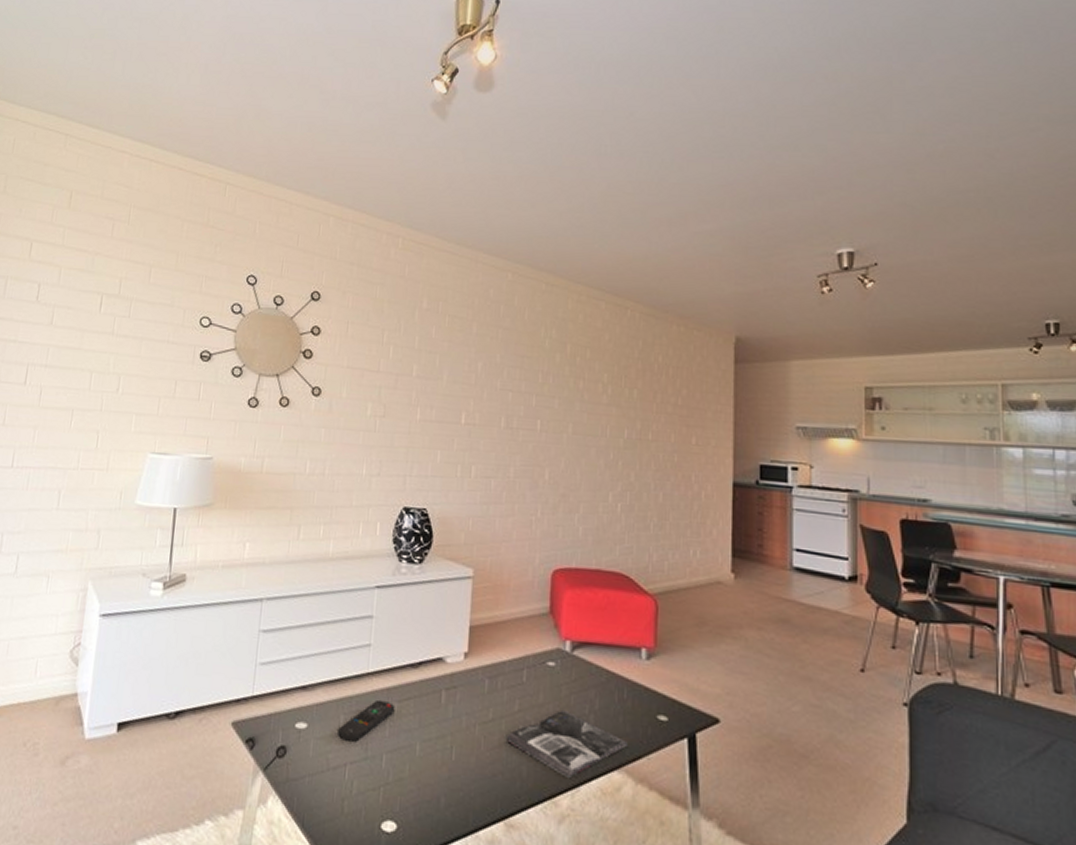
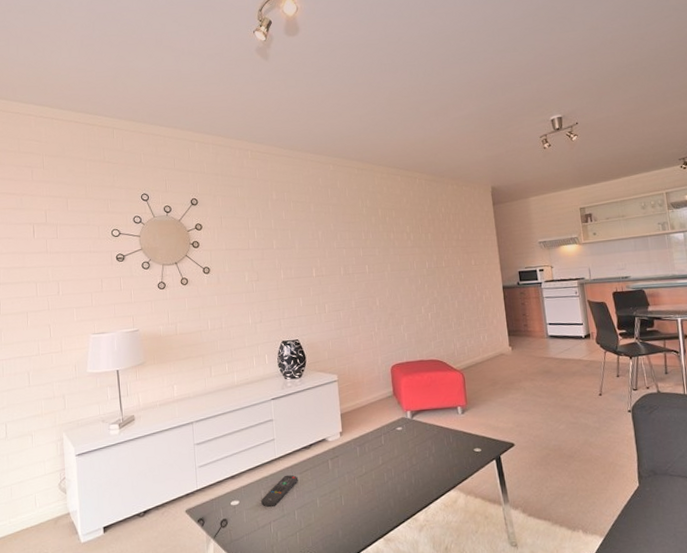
magazine: present [505,711,628,778] -> none [376,458,457,501]

